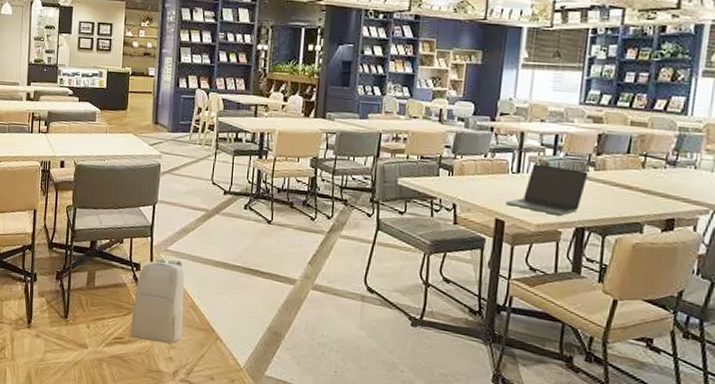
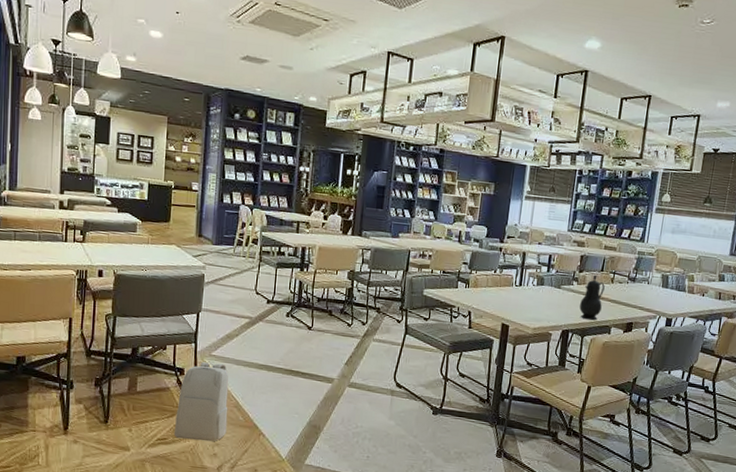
laptop: present [506,164,589,216] -> none [510,278,573,321]
coffeepot: none [598,158,633,216] -> present [579,274,605,321]

